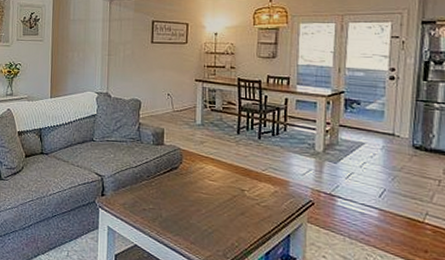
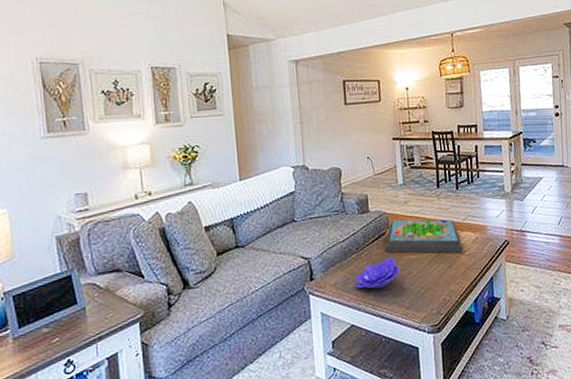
decorative bowl: none [141,190,190,218] -> present [354,256,401,289]
board game: none [176,157,260,203] -> present [385,219,464,254]

